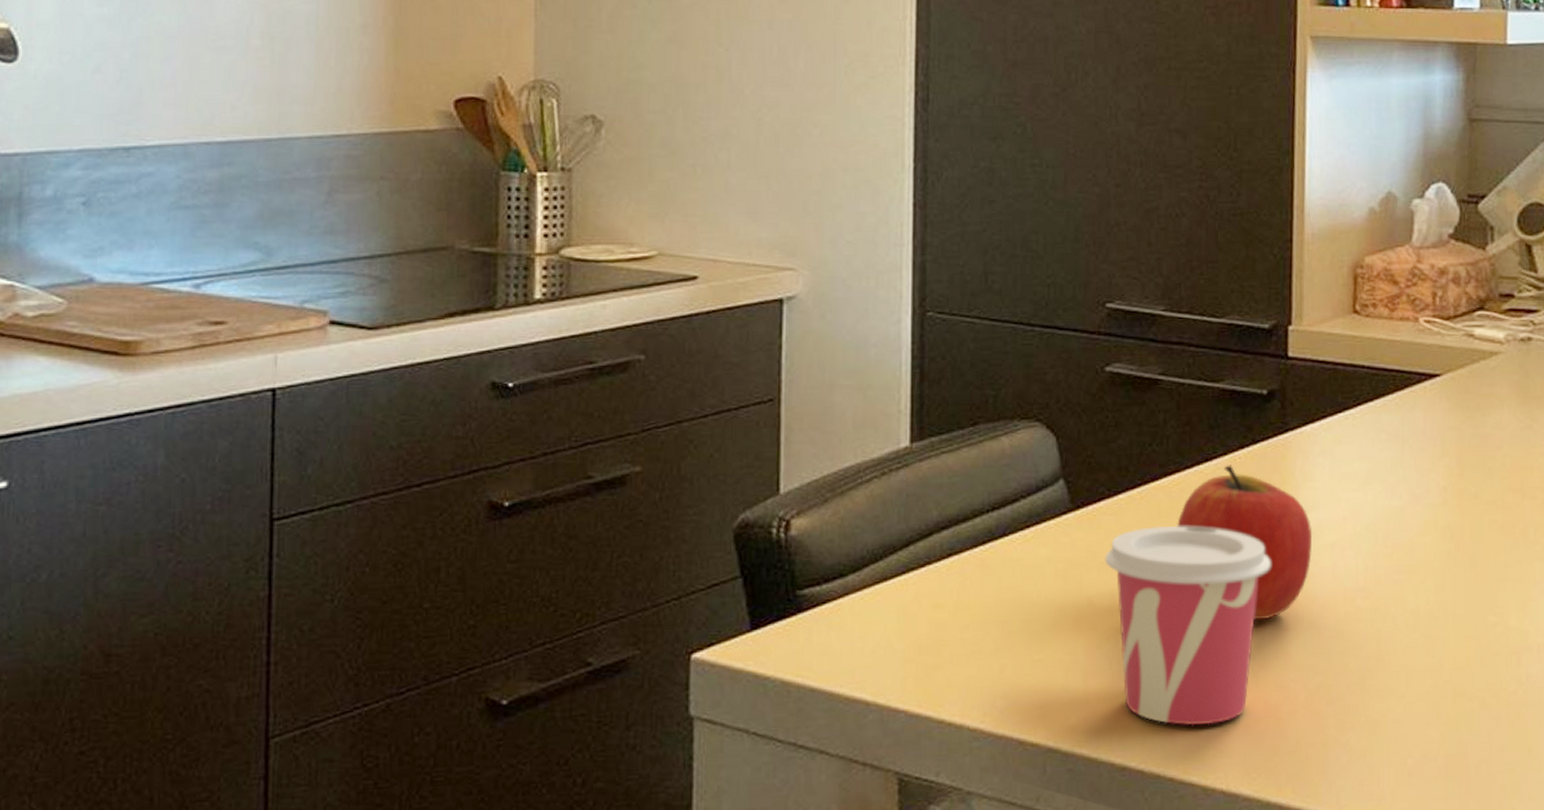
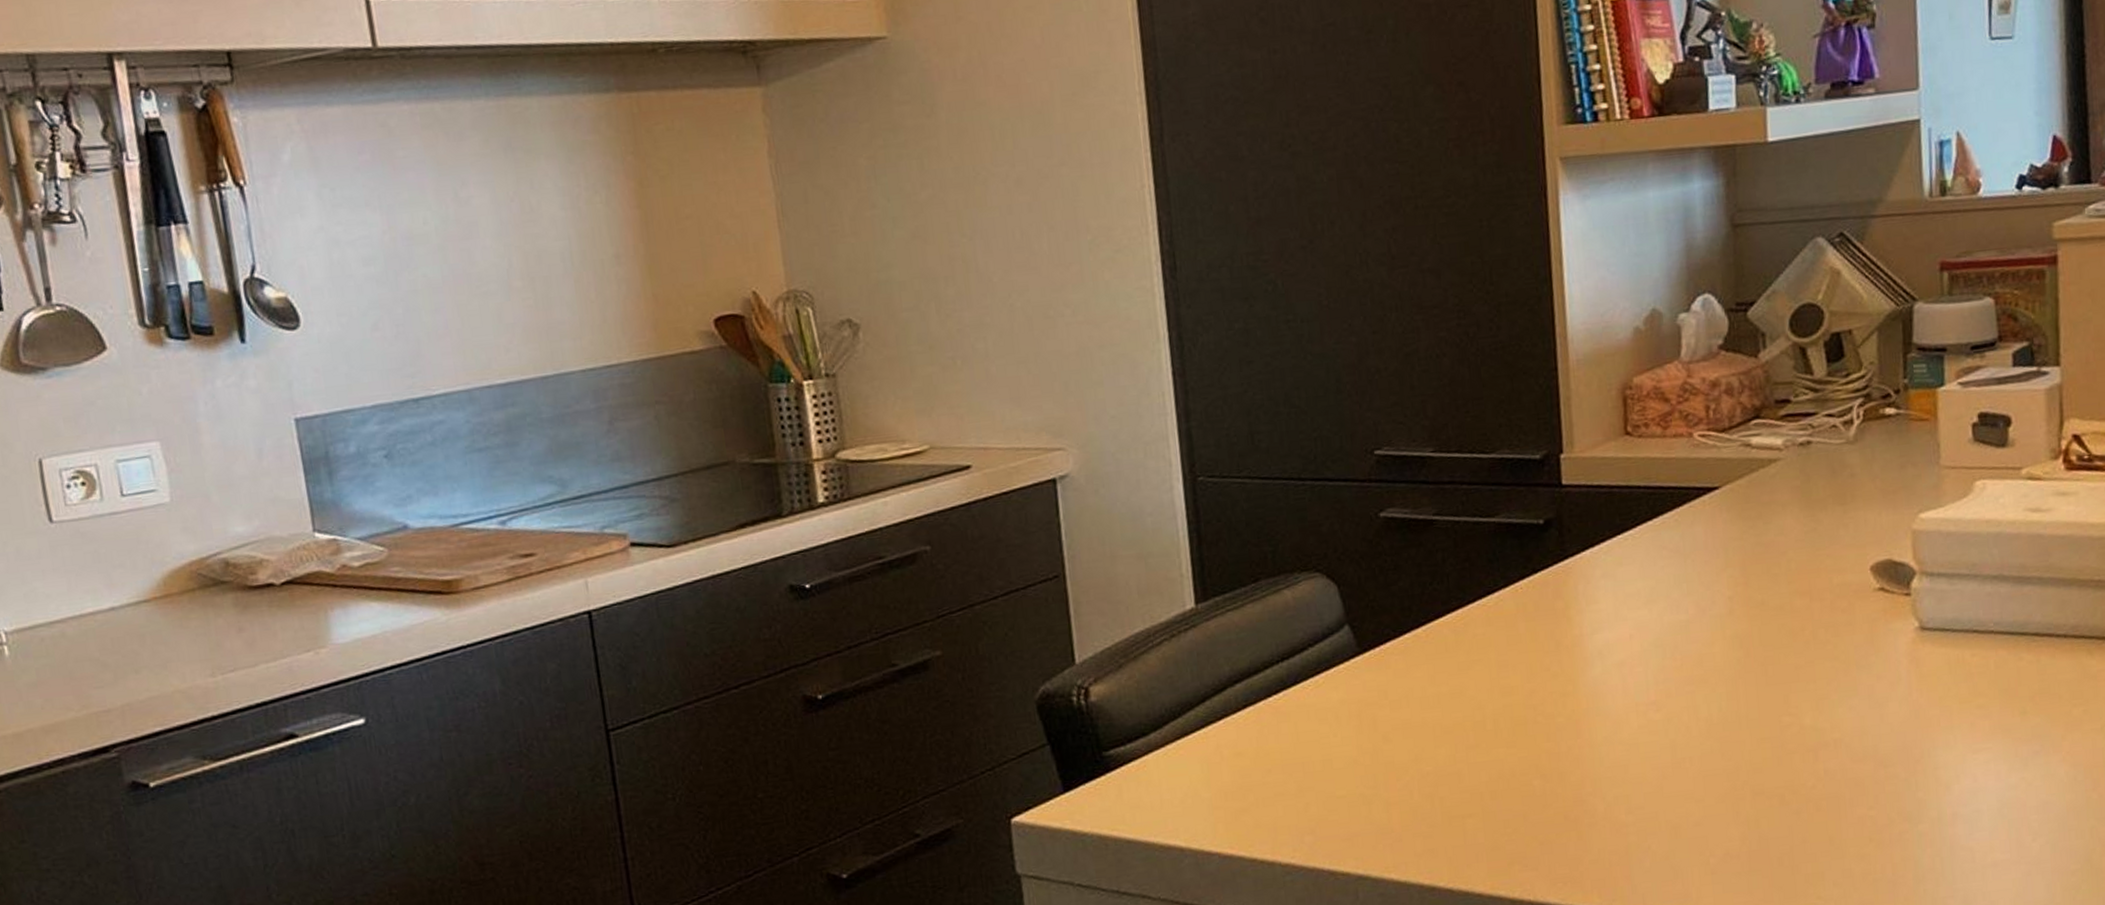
cup: present [1104,525,1271,726] -> none [1396,657,1561,845]
apple: present [1177,465,1313,621] -> none [1464,595,1601,742]

